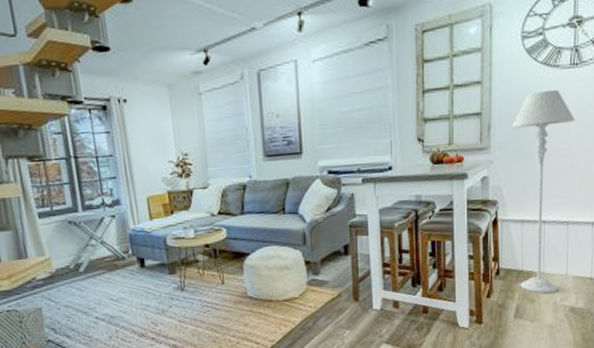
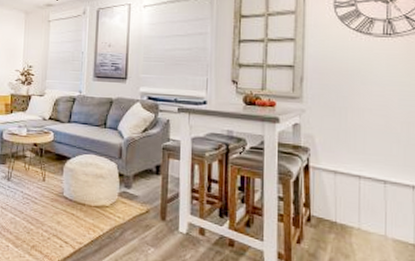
floor lamp: present [511,89,575,294] -> none [324,53,390,253]

